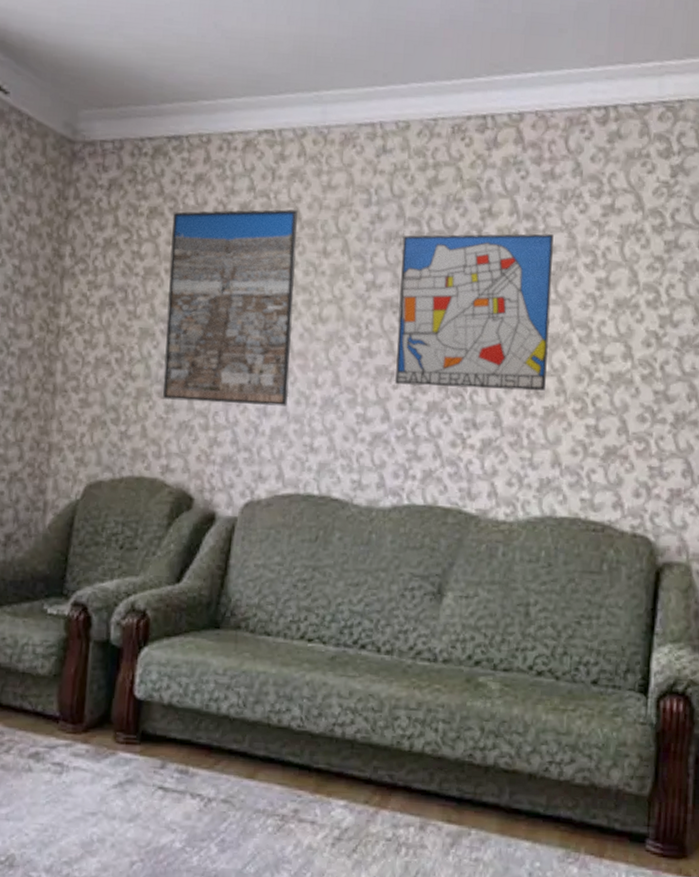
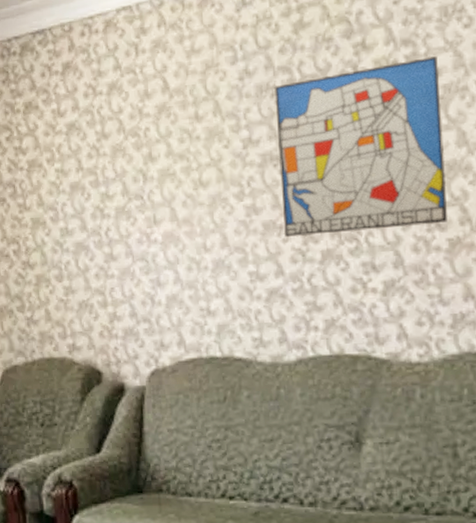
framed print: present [163,209,298,406] -> none [46,79,180,283]

